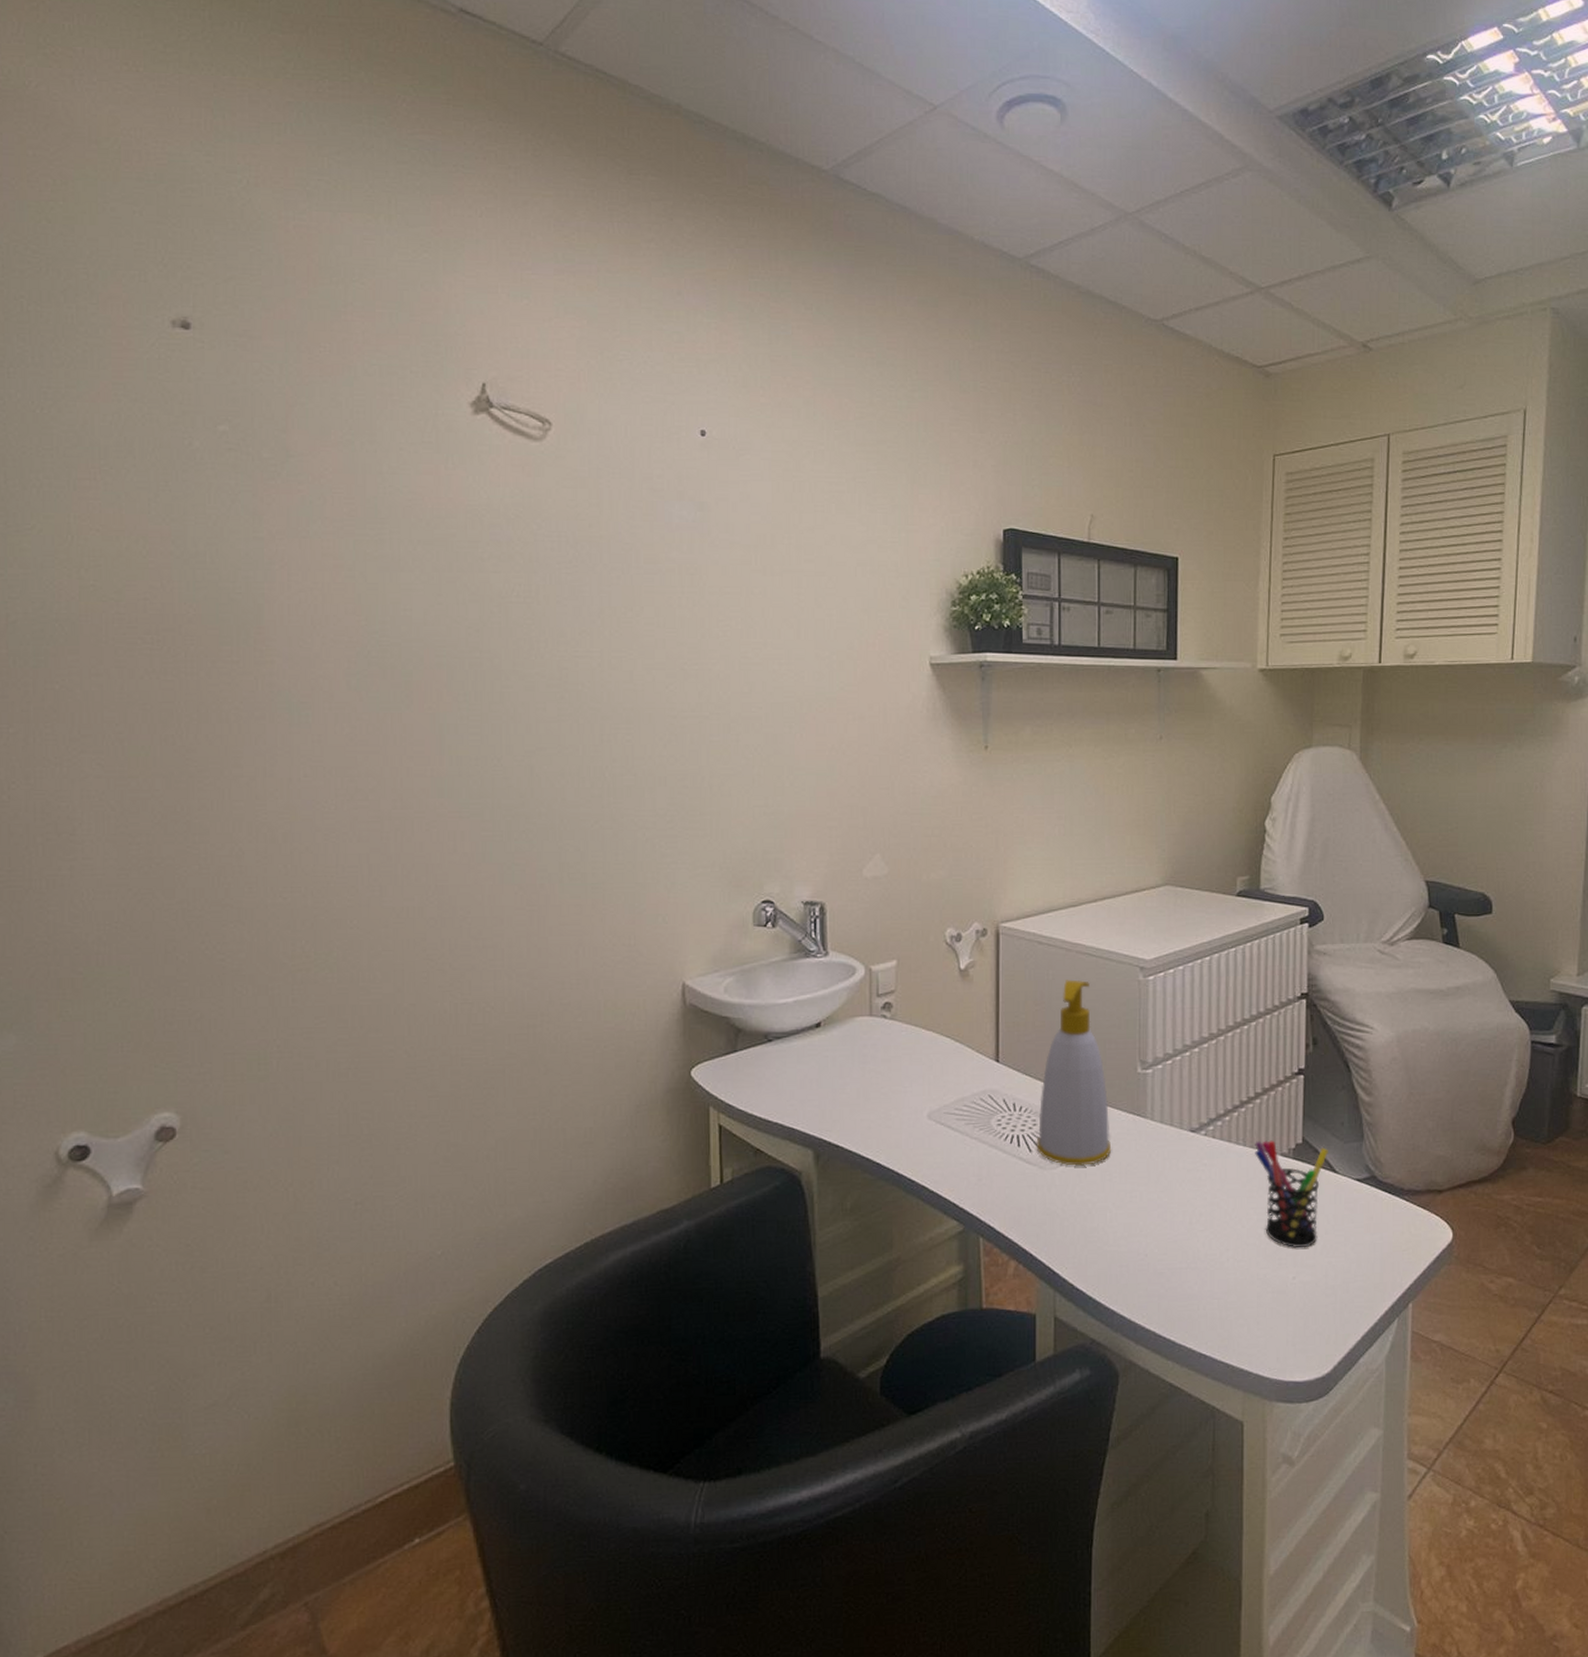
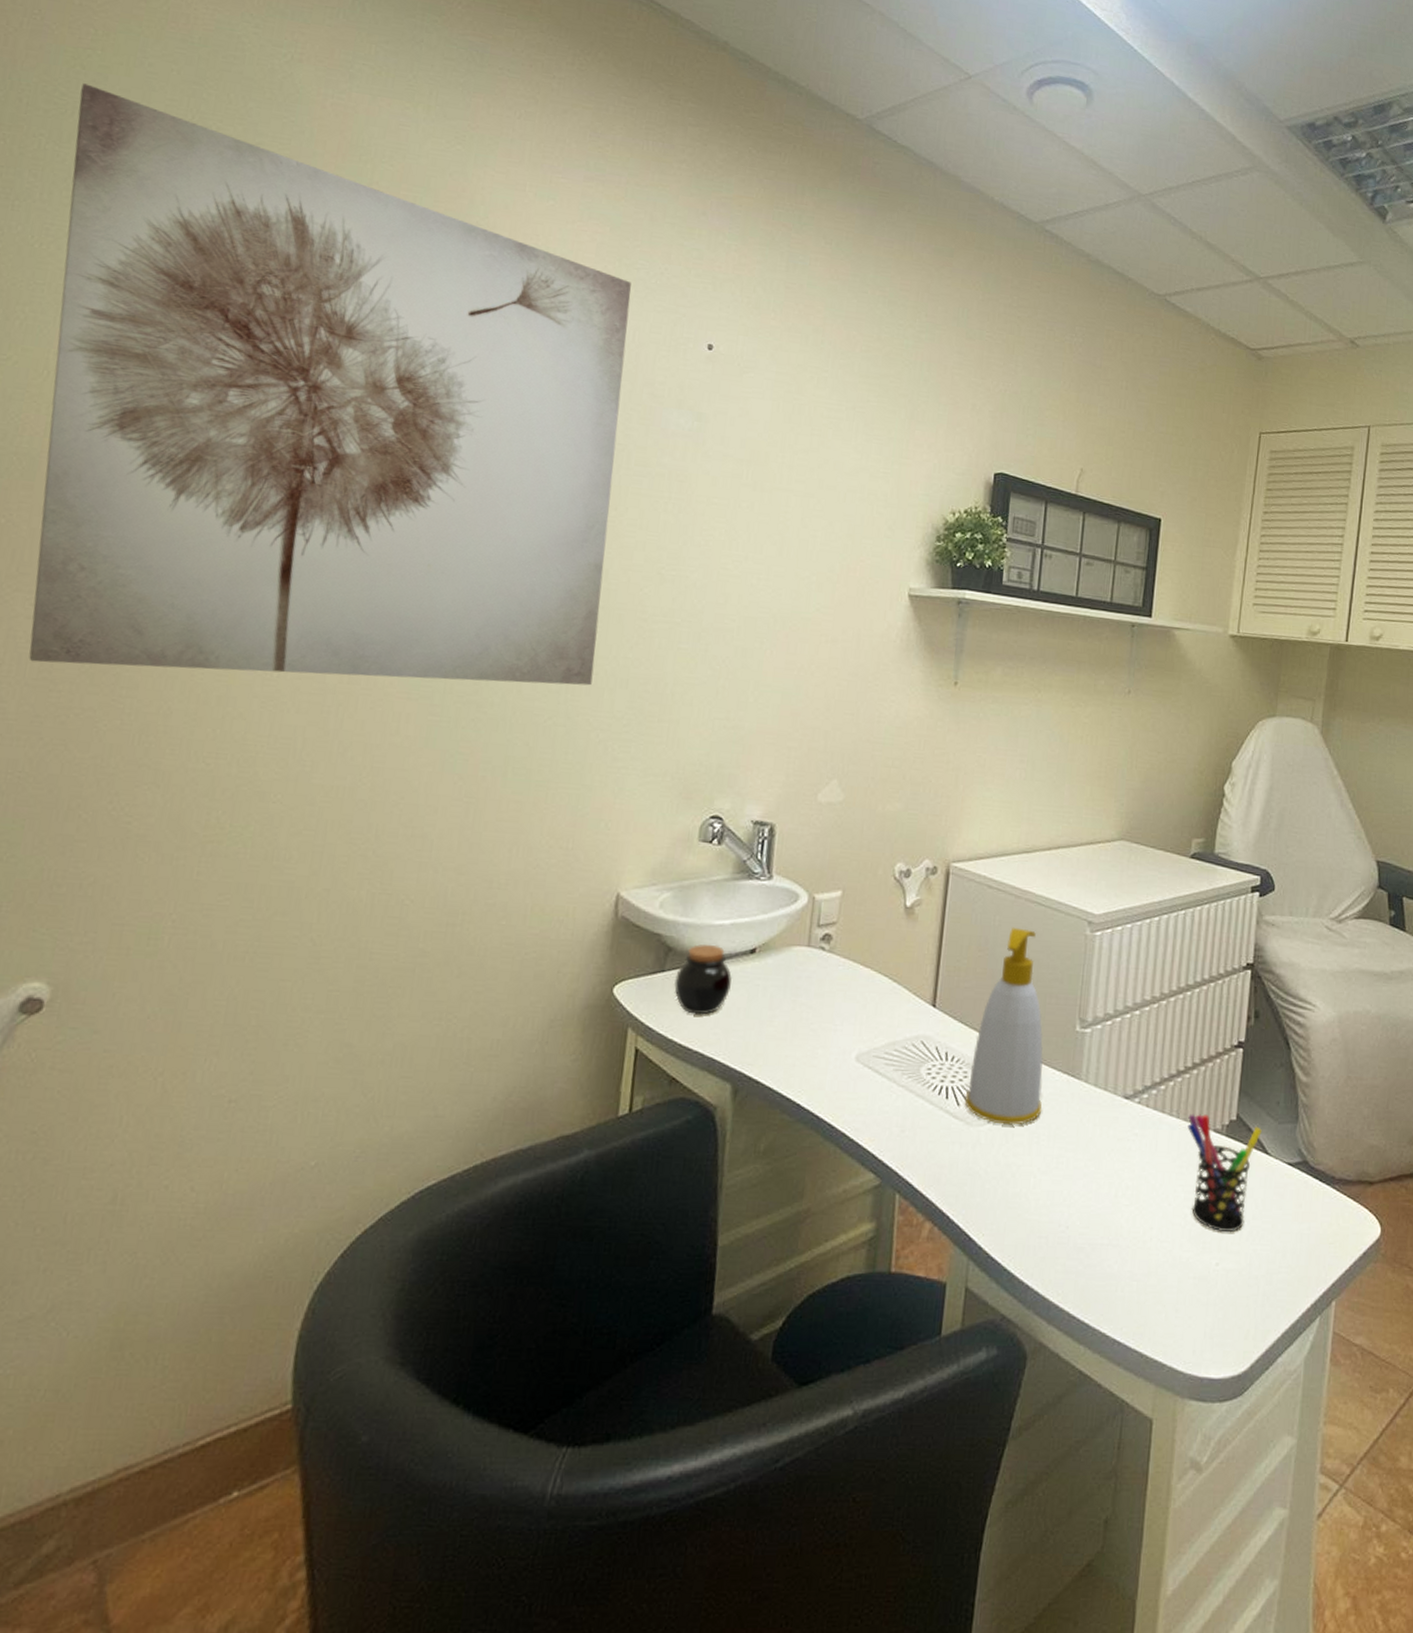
wall art: none [51,238,632,819] -> present [29,83,631,686]
jar: none [746,1022,802,1089] -> present [673,944,733,1015]

